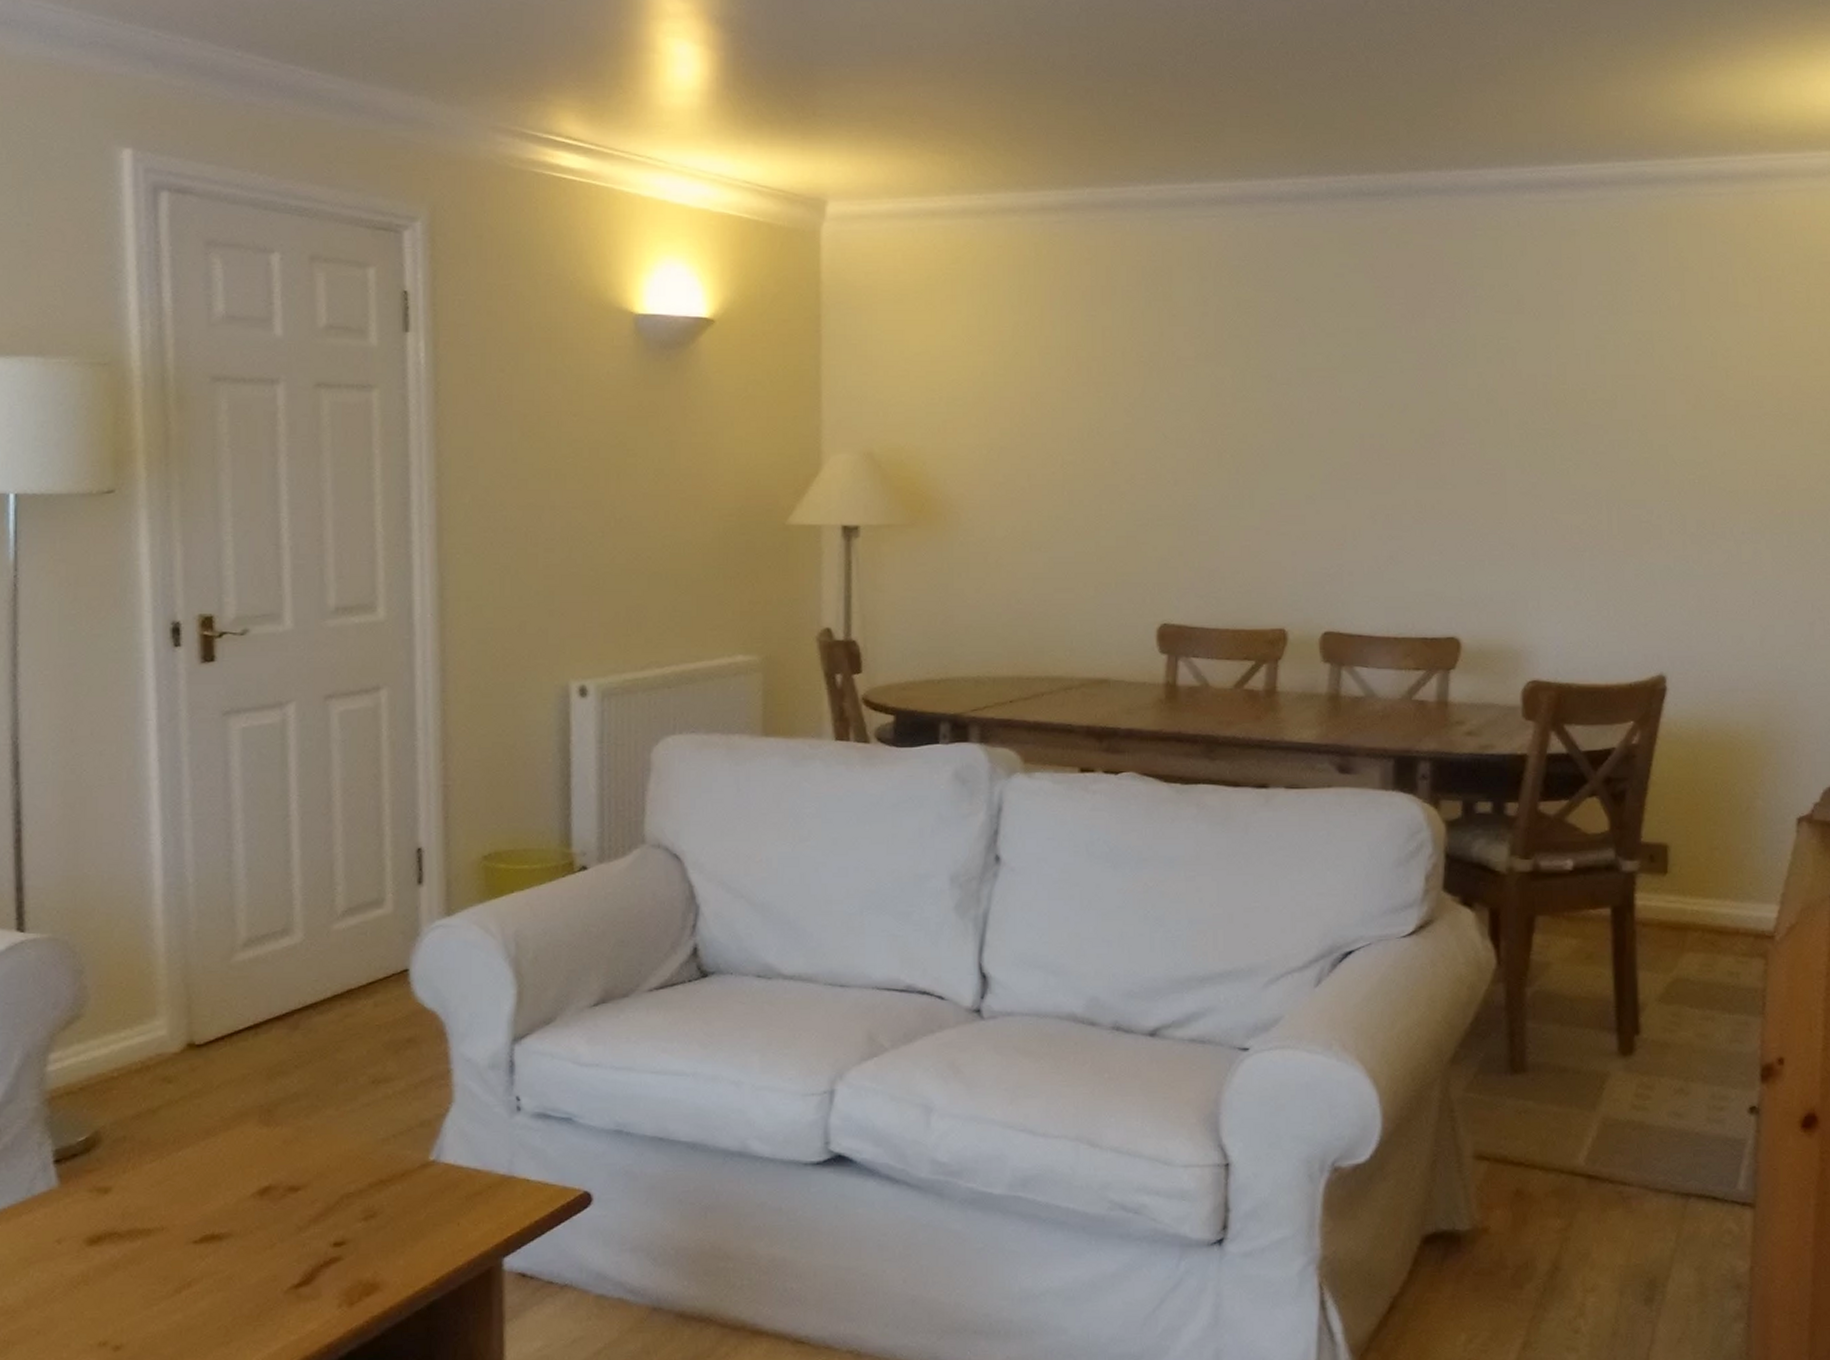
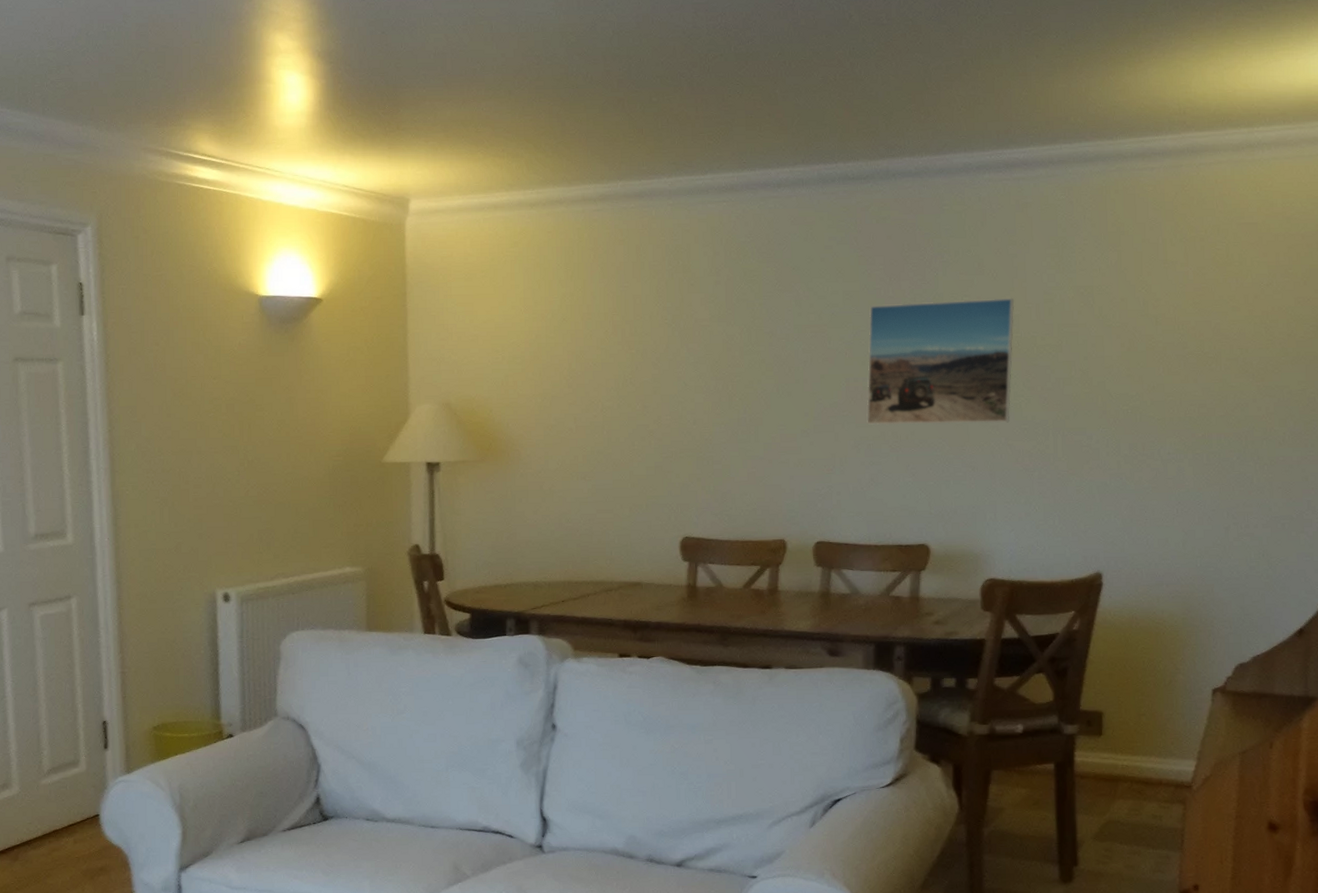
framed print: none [1384,342,1561,492] -> present [866,297,1015,425]

